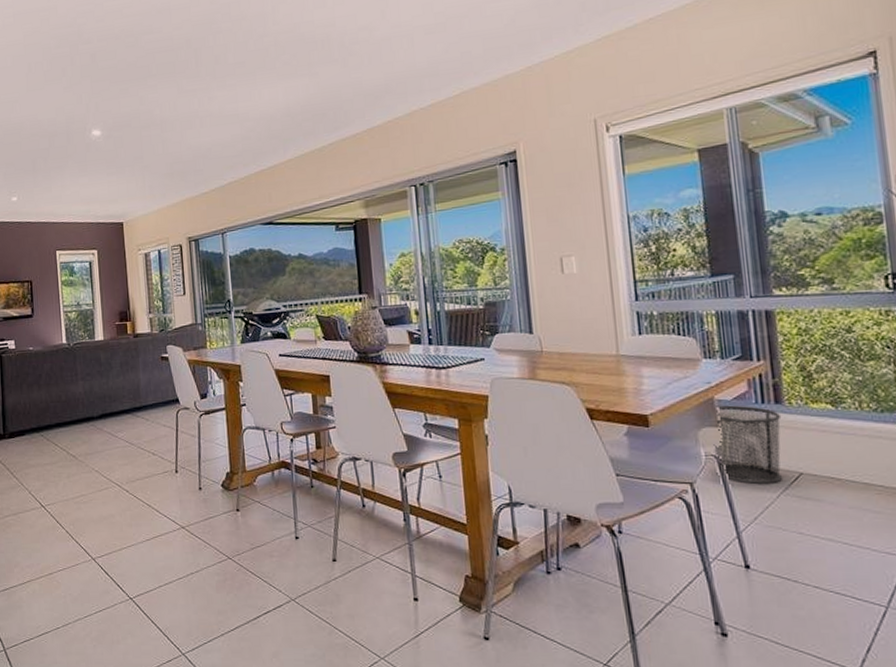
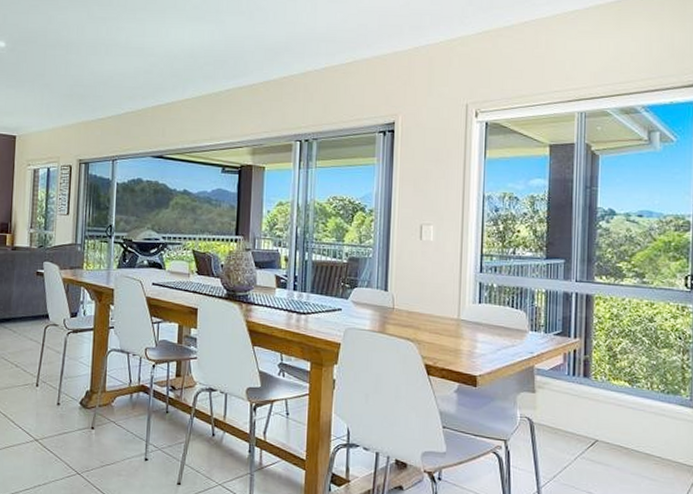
waste bin: present [713,405,782,485] -> none [528,374,587,448]

